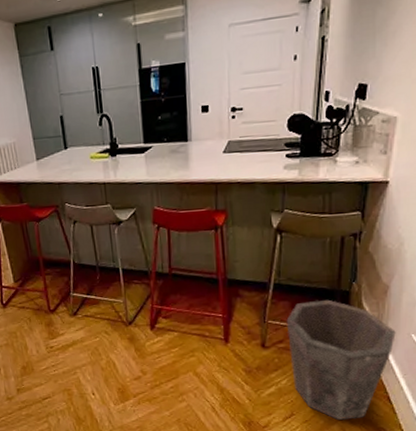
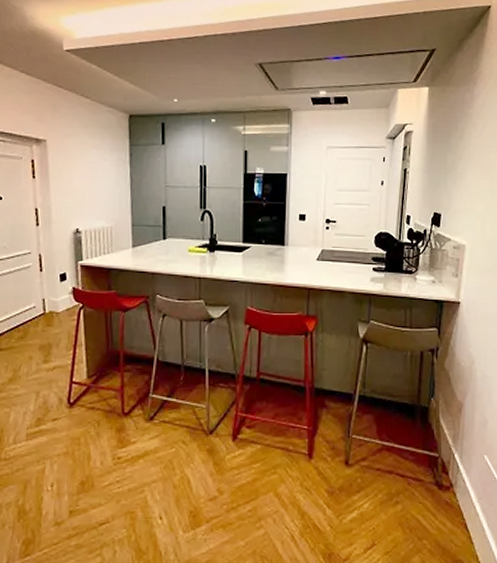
waste bin: present [286,299,396,420] -> none [370,415,470,551]

